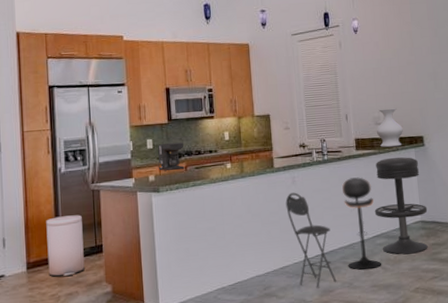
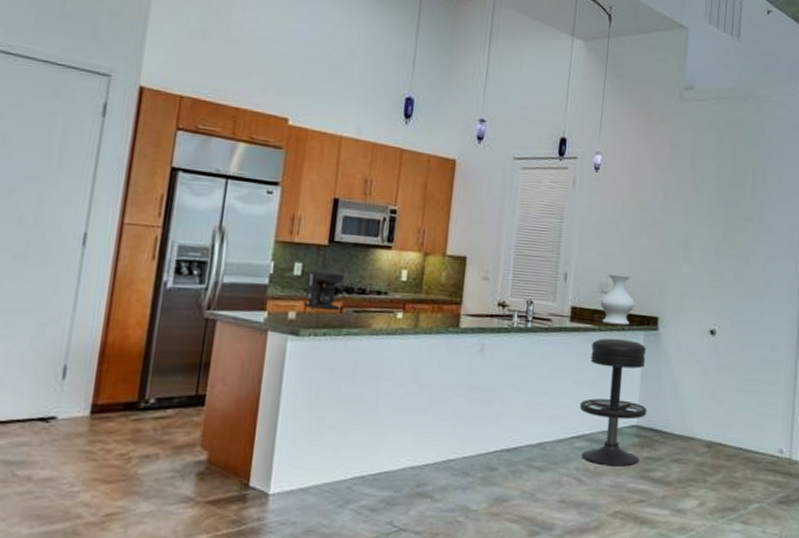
pedal bin: present [46,215,85,278] -> none [121,347,184,432]
bar stool: present [285,192,337,288] -> none [465,363,519,495]
bar stool: present [342,177,381,271] -> none [533,356,582,480]

